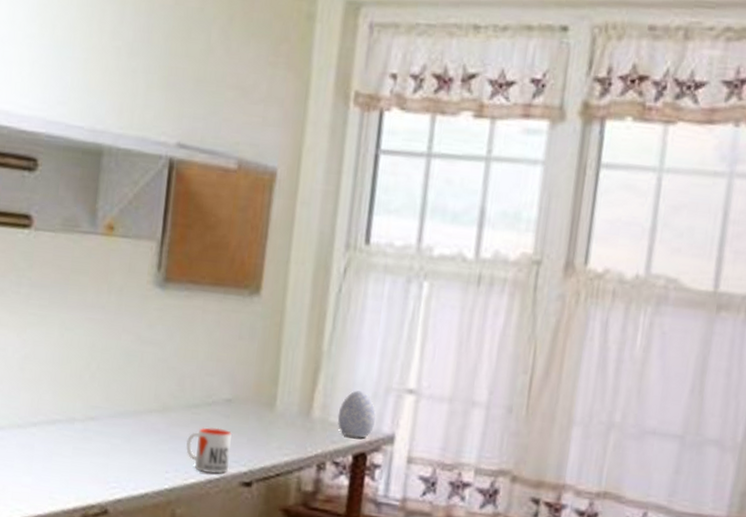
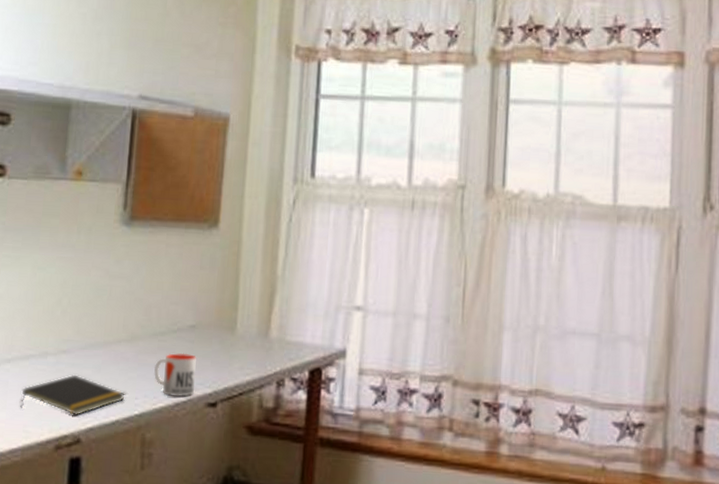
notepad: none [46,443,155,486] -> present [20,374,125,416]
decorative egg: present [337,390,376,439] -> none [293,310,329,355]

